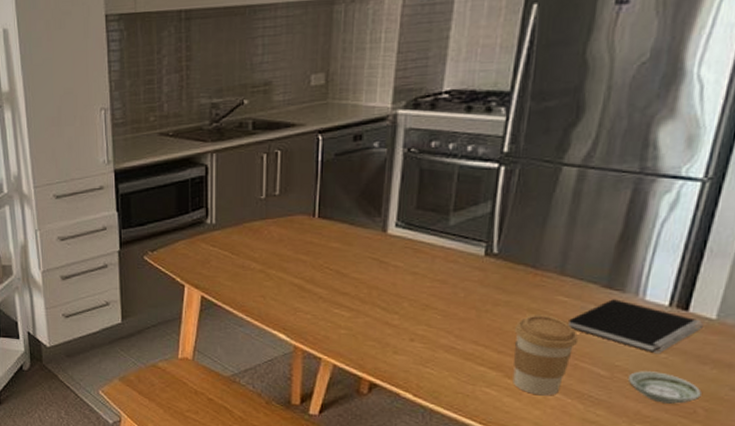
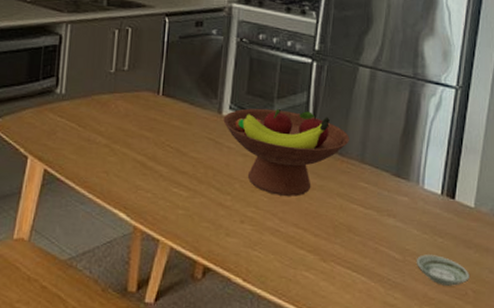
fruit bowl: none [388,221,546,313] -> present [223,108,349,196]
coffee cup: present [512,315,579,396] -> none [327,199,378,280]
notebook: present [568,299,703,354] -> none [369,187,466,239]

